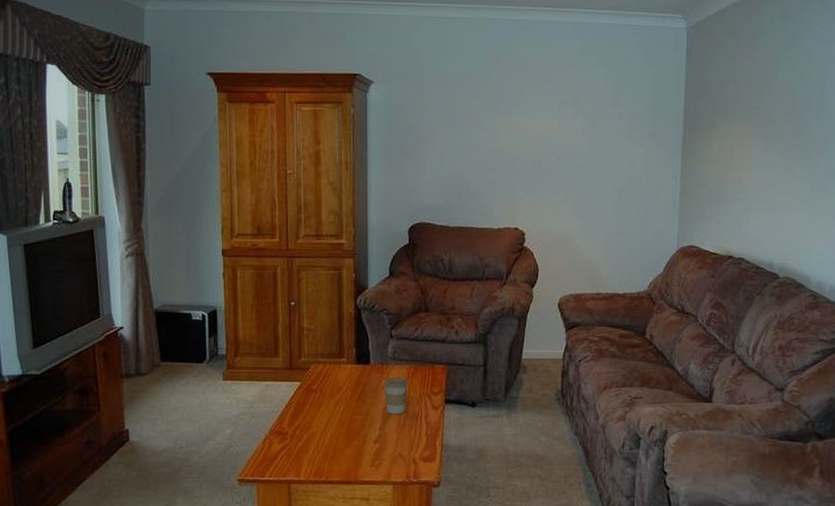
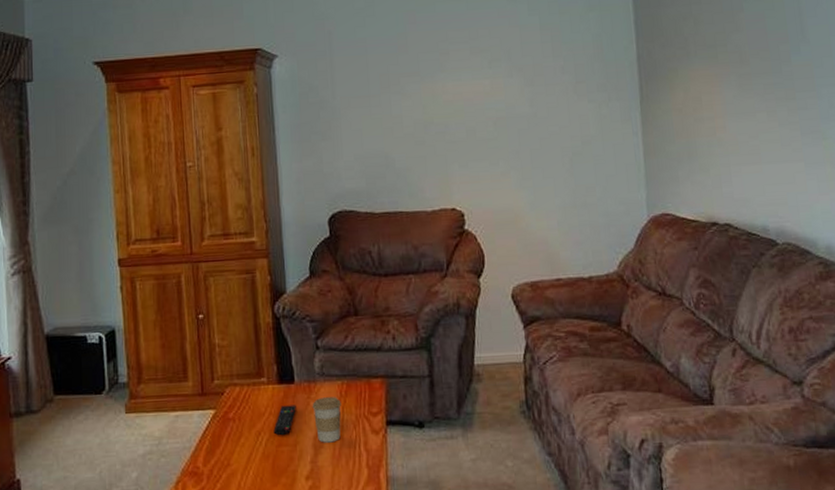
remote control: none [349,382,370,407] -> present [273,405,296,436]

